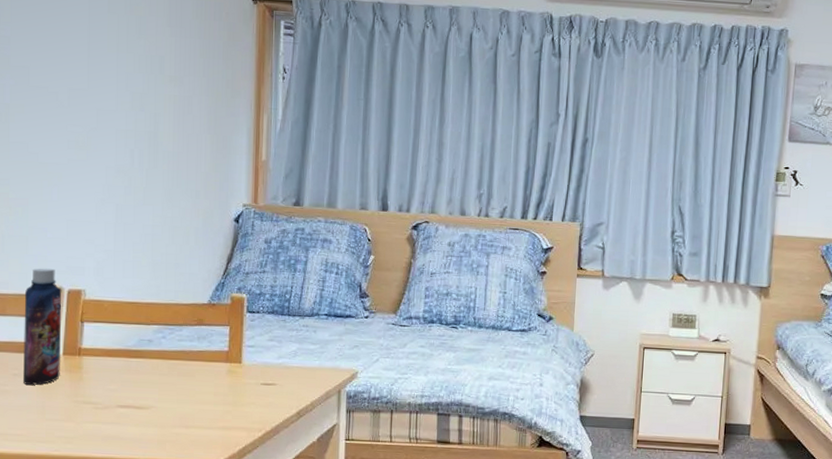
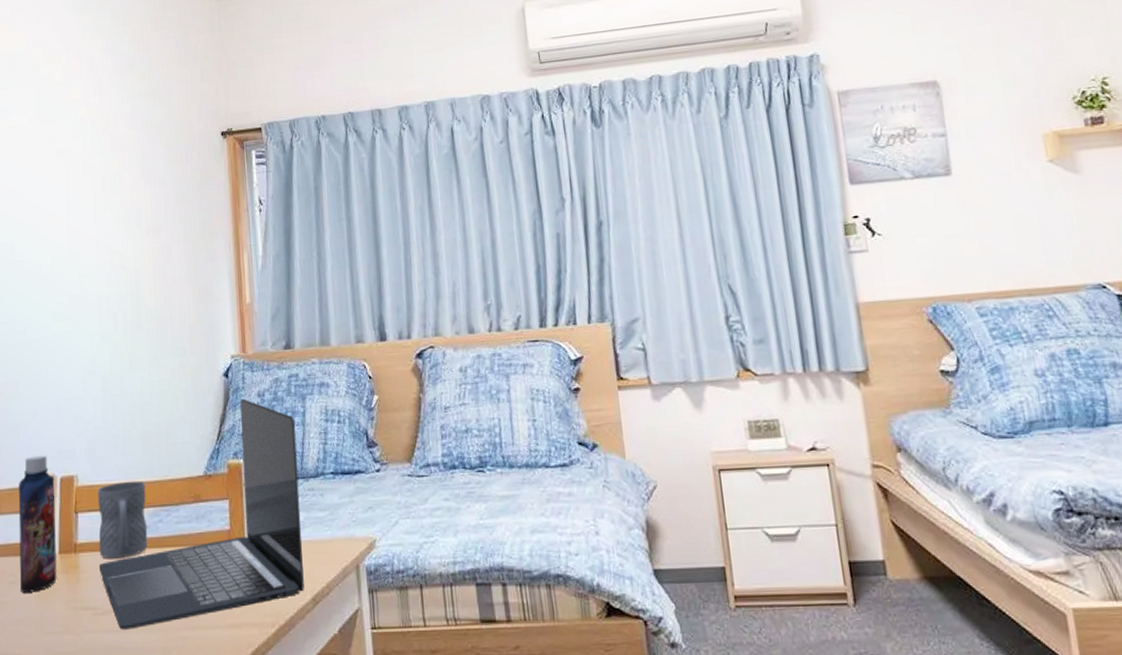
laptop: none [102,243,297,423] -> present [99,398,304,630]
mug: none [103,300,152,365] -> present [98,481,148,559]

